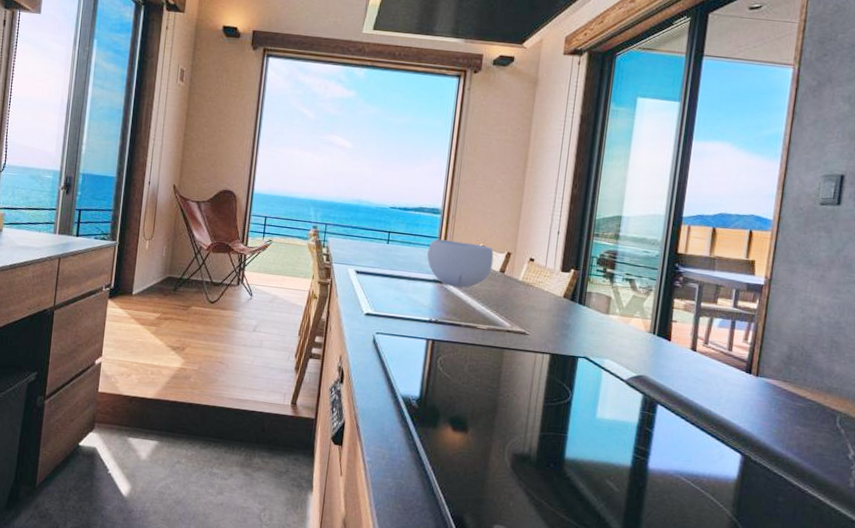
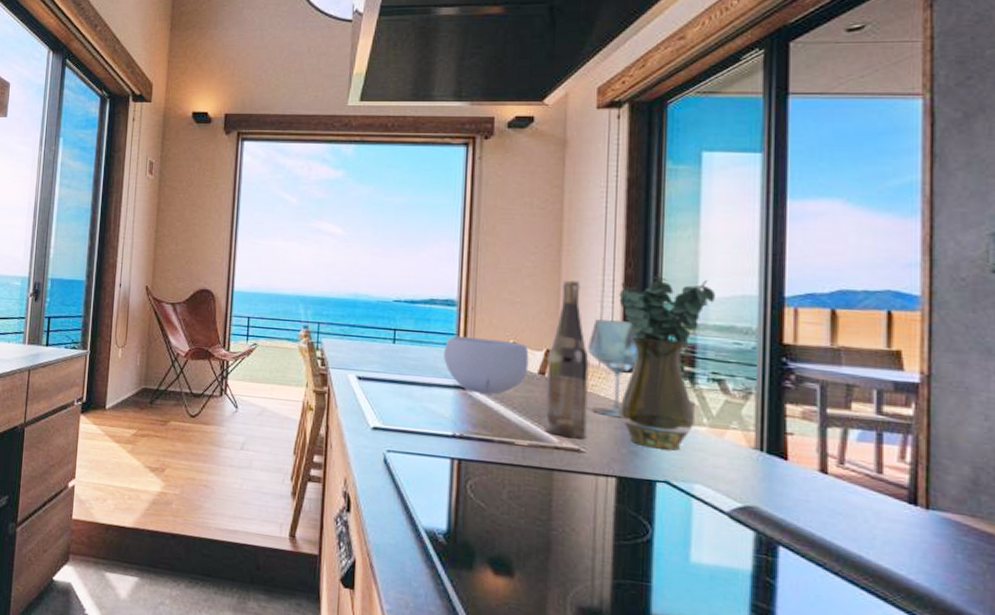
wine bottle: none [501,196,539,325] -> present [545,280,589,439]
wine glass: none [536,229,576,308] -> present [588,319,637,418]
vase: none [557,193,636,334] -> present [619,272,716,451]

